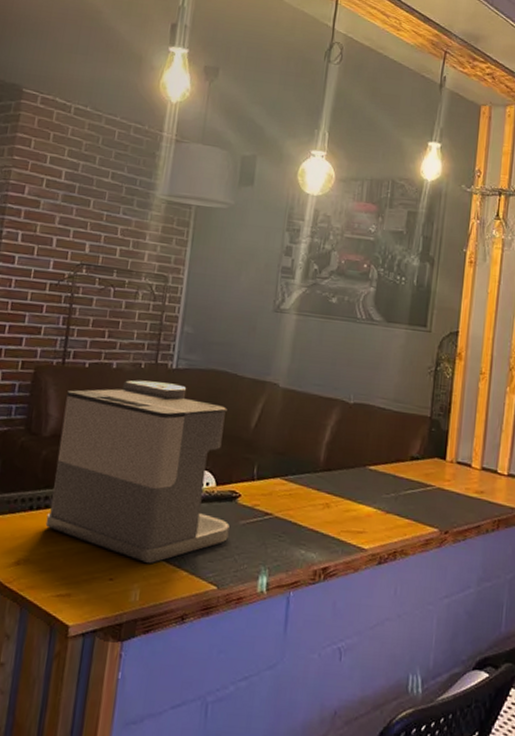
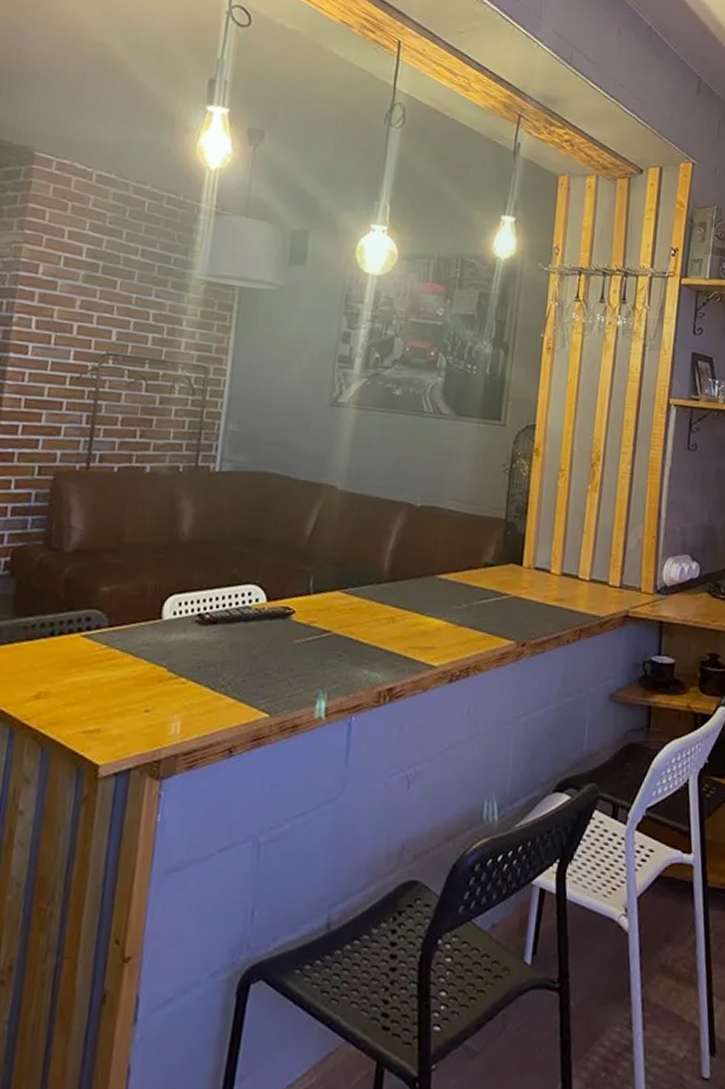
coffee maker: present [45,380,230,563] -> none [69,485,283,691]

